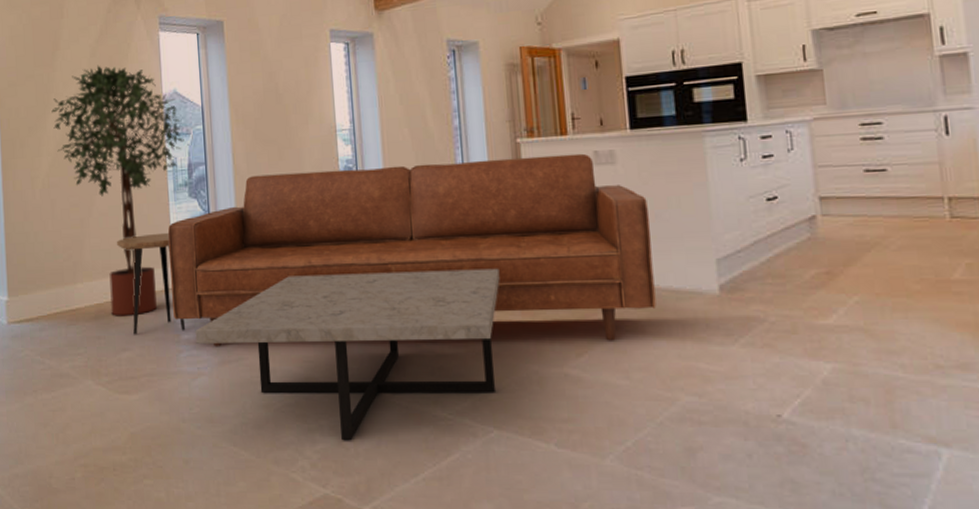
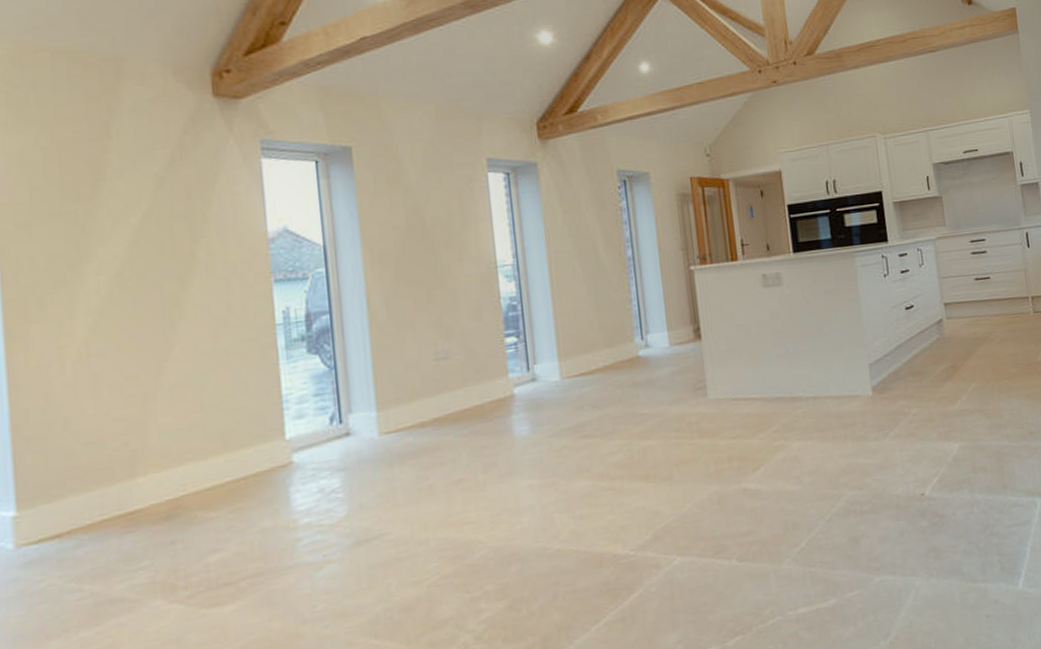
potted tree: present [51,65,184,316] -> none [92,199,300,511]
side table: present [116,232,186,335] -> none [199,398,306,531]
sofa: present [167,153,657,347] -> none [277,277,822,527]
coffee table: present [195,268,500,441] -> none [319,395,679,604]

